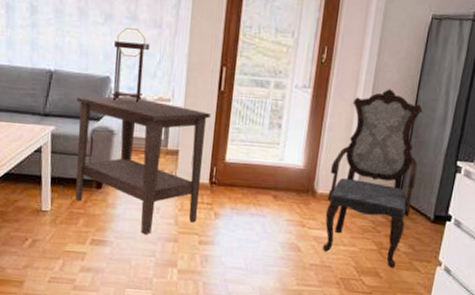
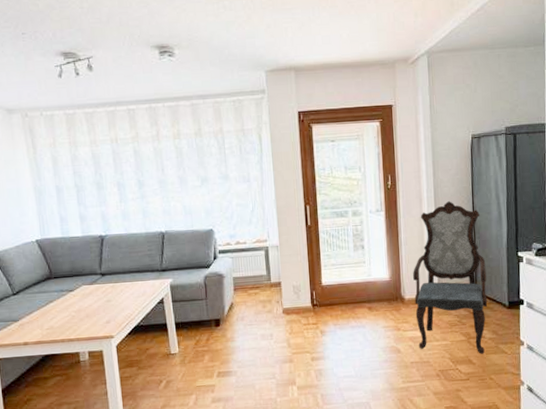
side table: present [75,96,210,235] -> none [187,243,307,361]
table lamp: present [111,28,150,103] -> none [210,186,243,249]

